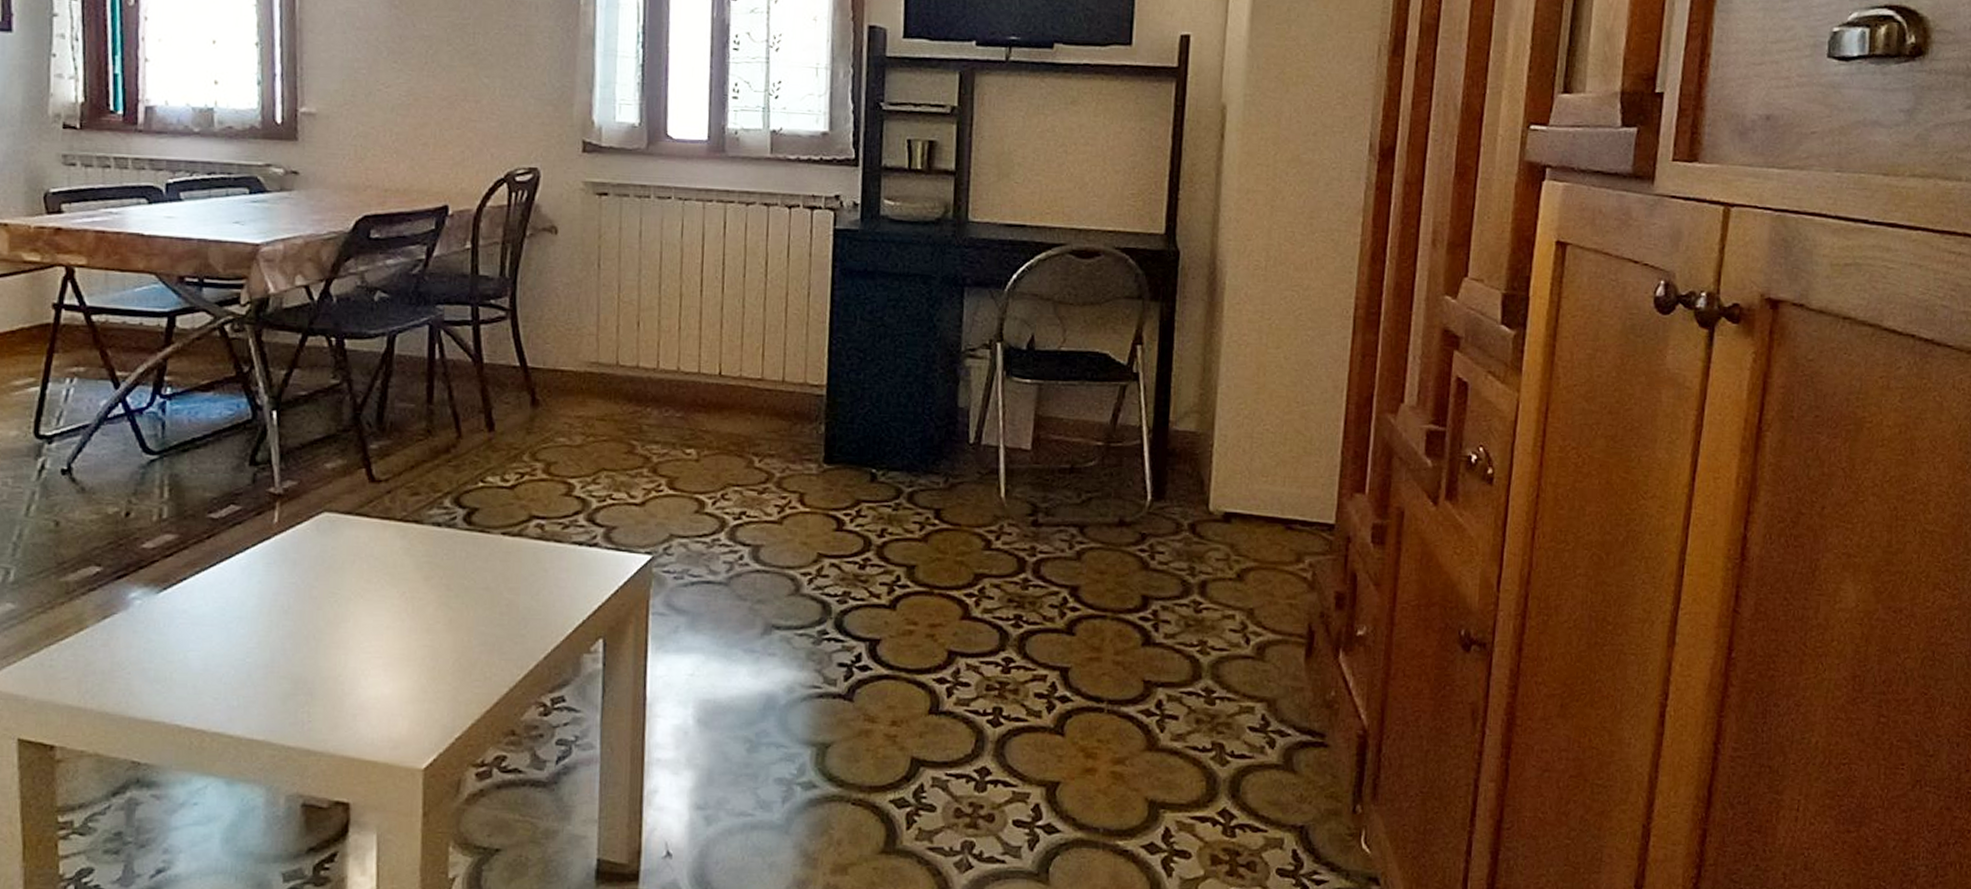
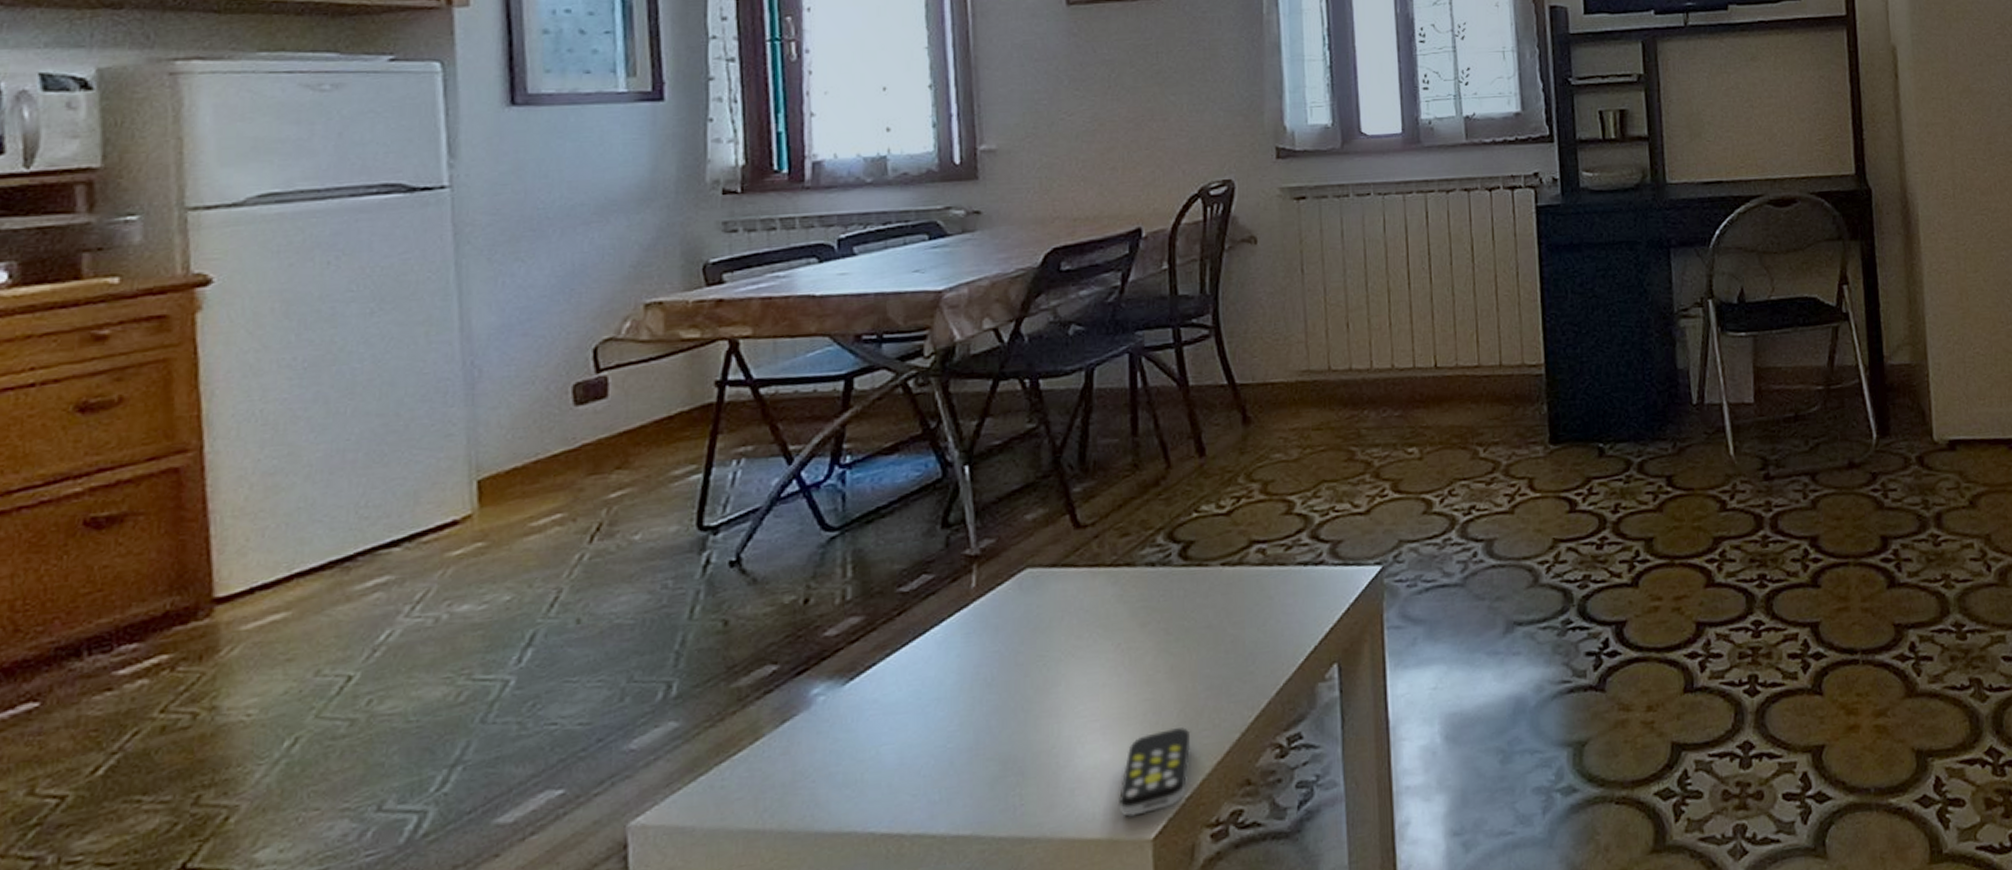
remote control: none [394,675,464,747] -> present [1118,727,1191,817]

